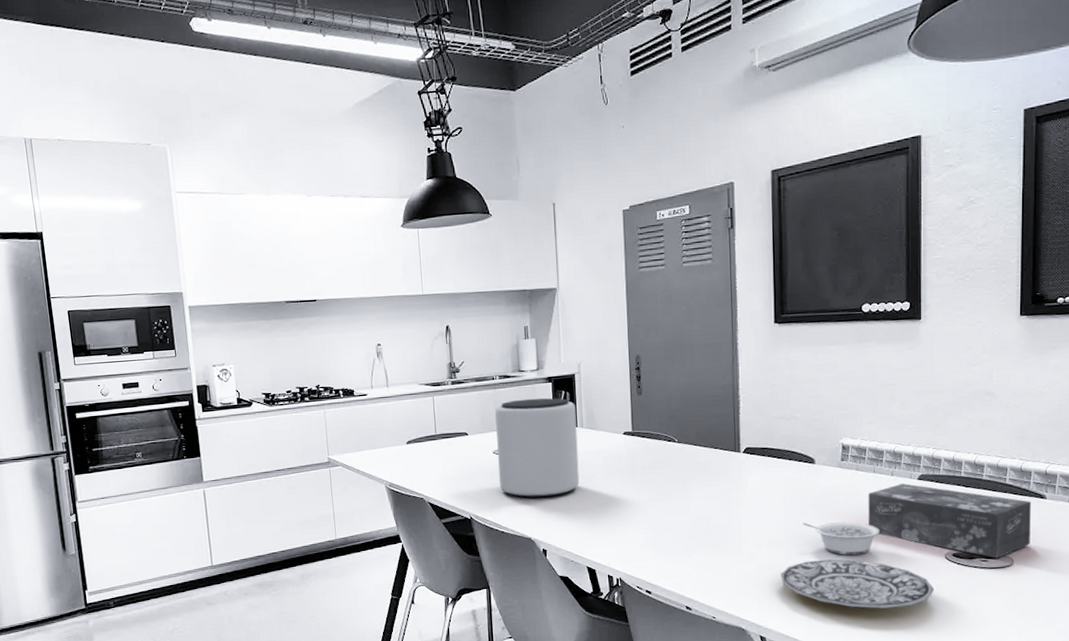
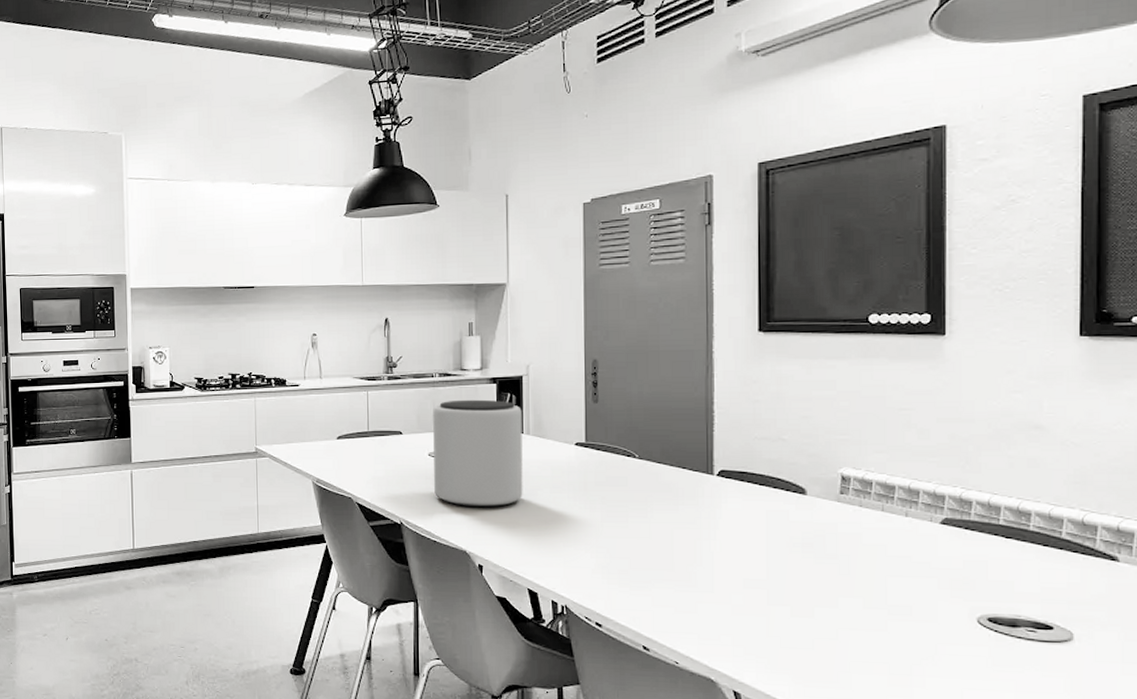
plate: present [780,559,935,609] -> none [760,608,963,677]
legume: present [803,522,879,556] -> none [790,562,889,608]
tissue box: present [868,483,1031,559] -> none [875,527,1097,630]

